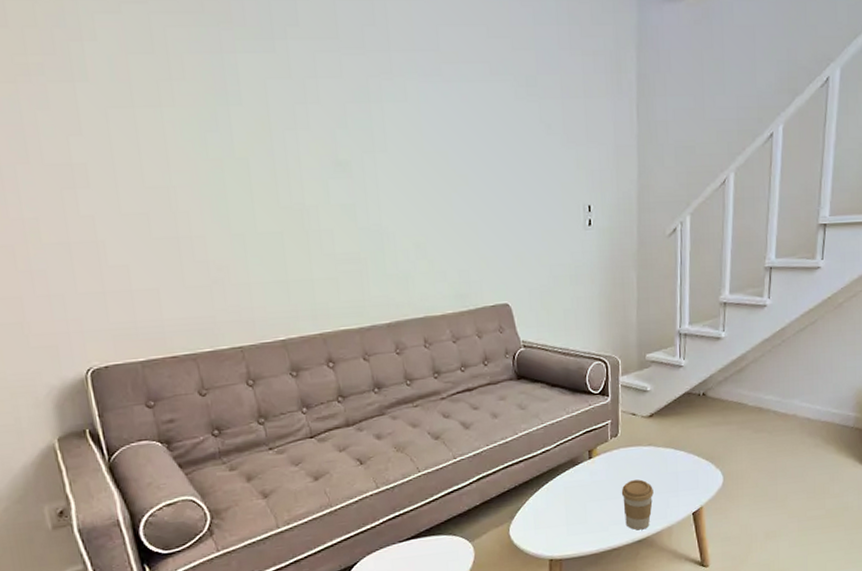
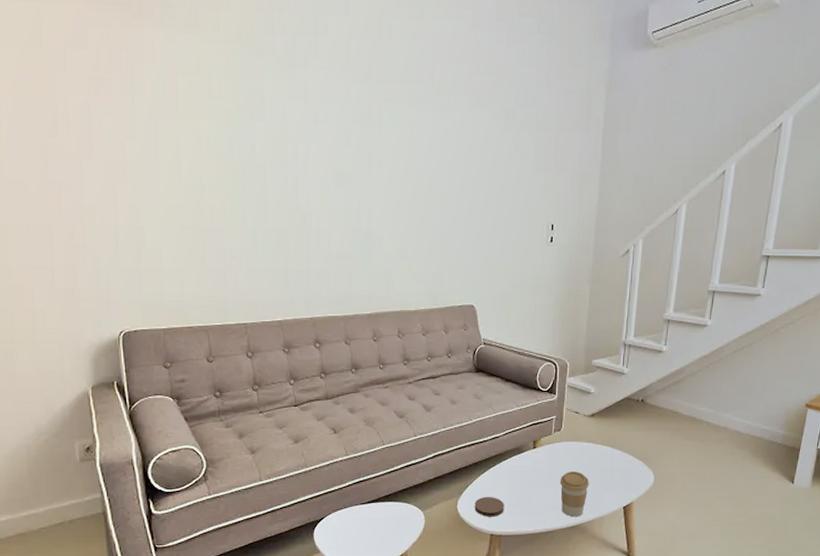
coaster: none [528,517,563,541] -> present [474,496,504,517]

